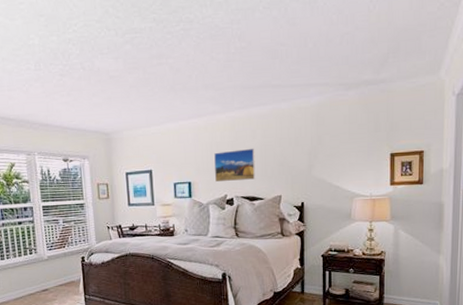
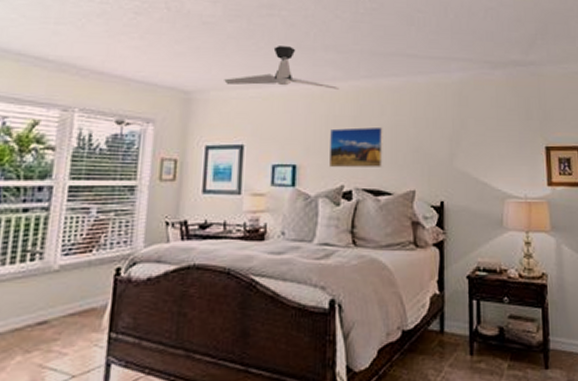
ceiling fan: none [132,89,219,125] -> present [224,46,339,90]

